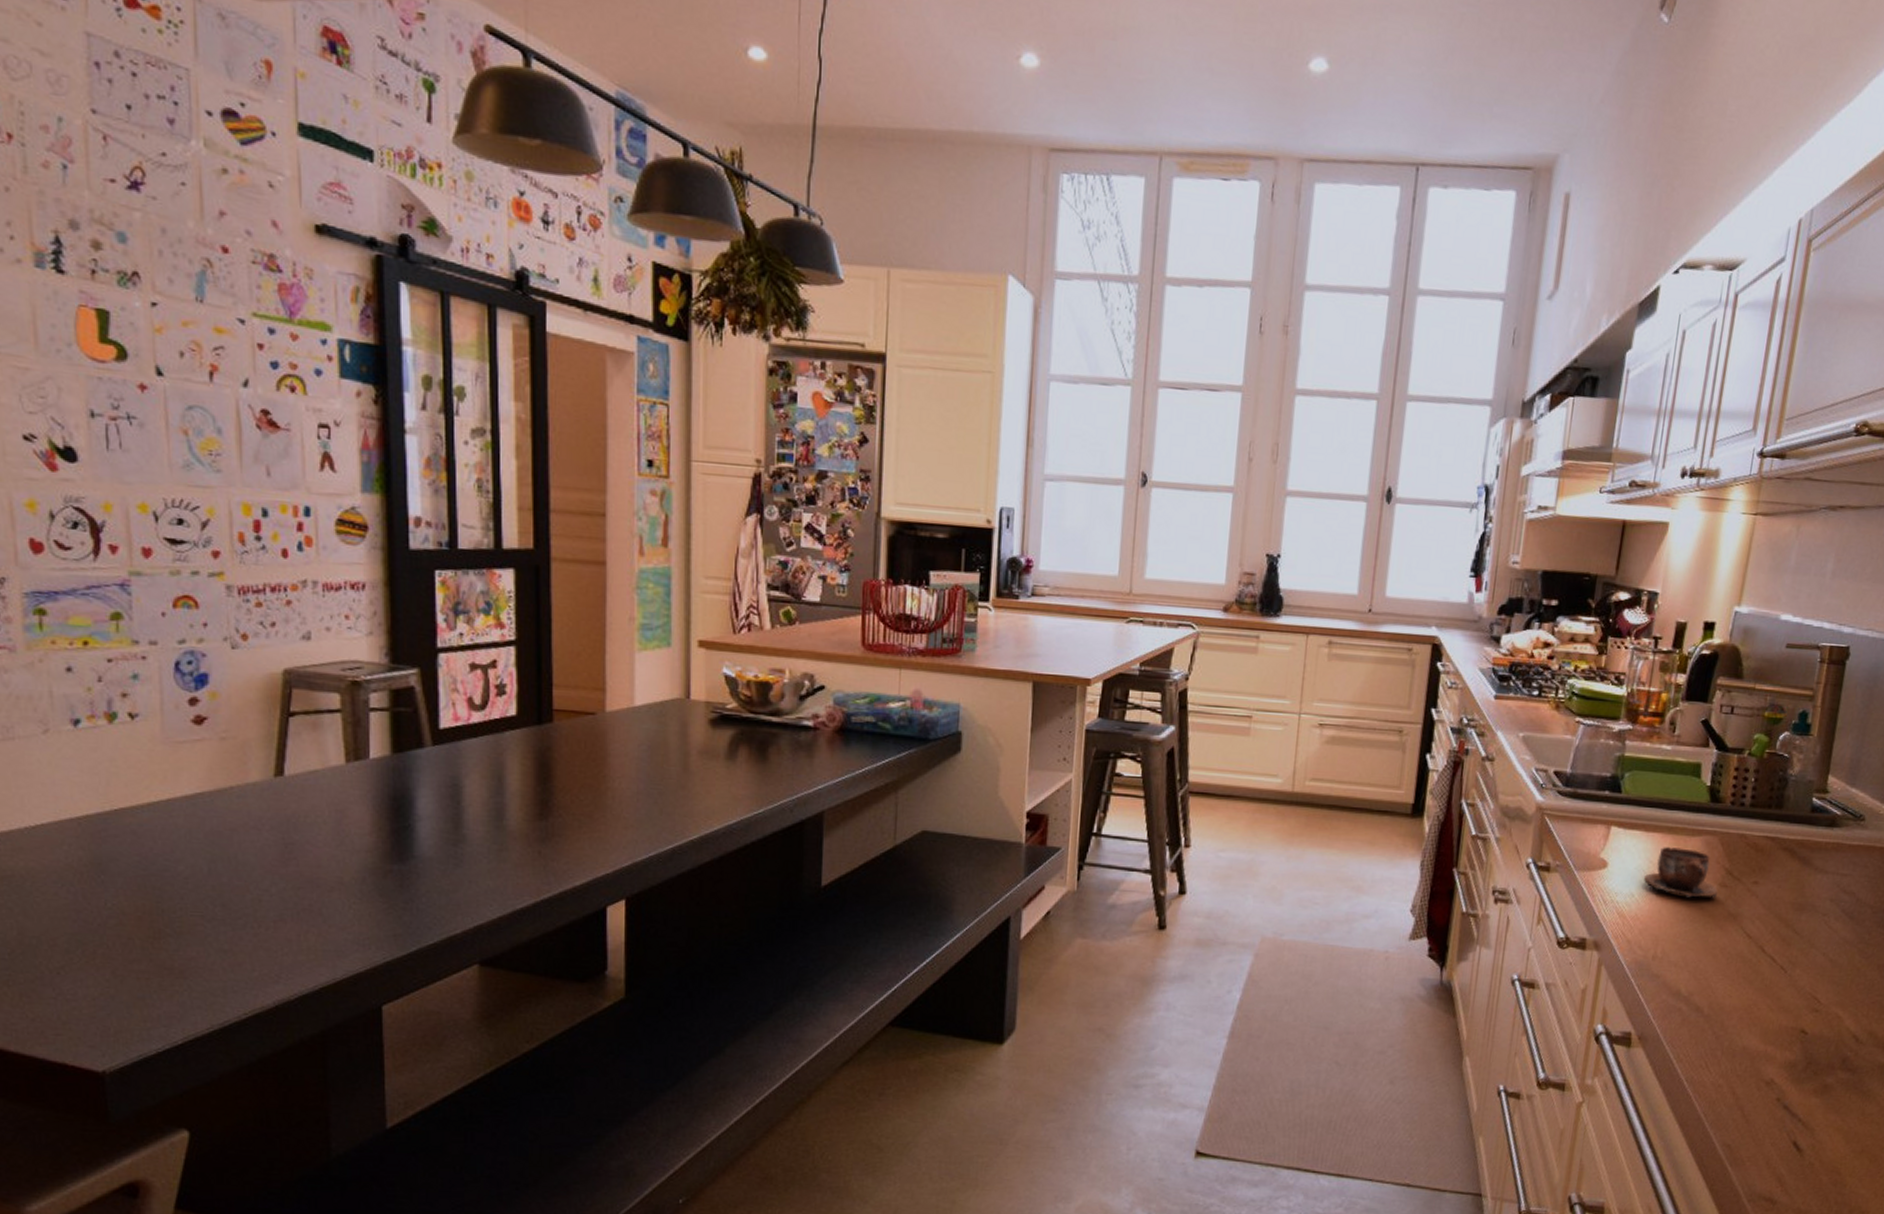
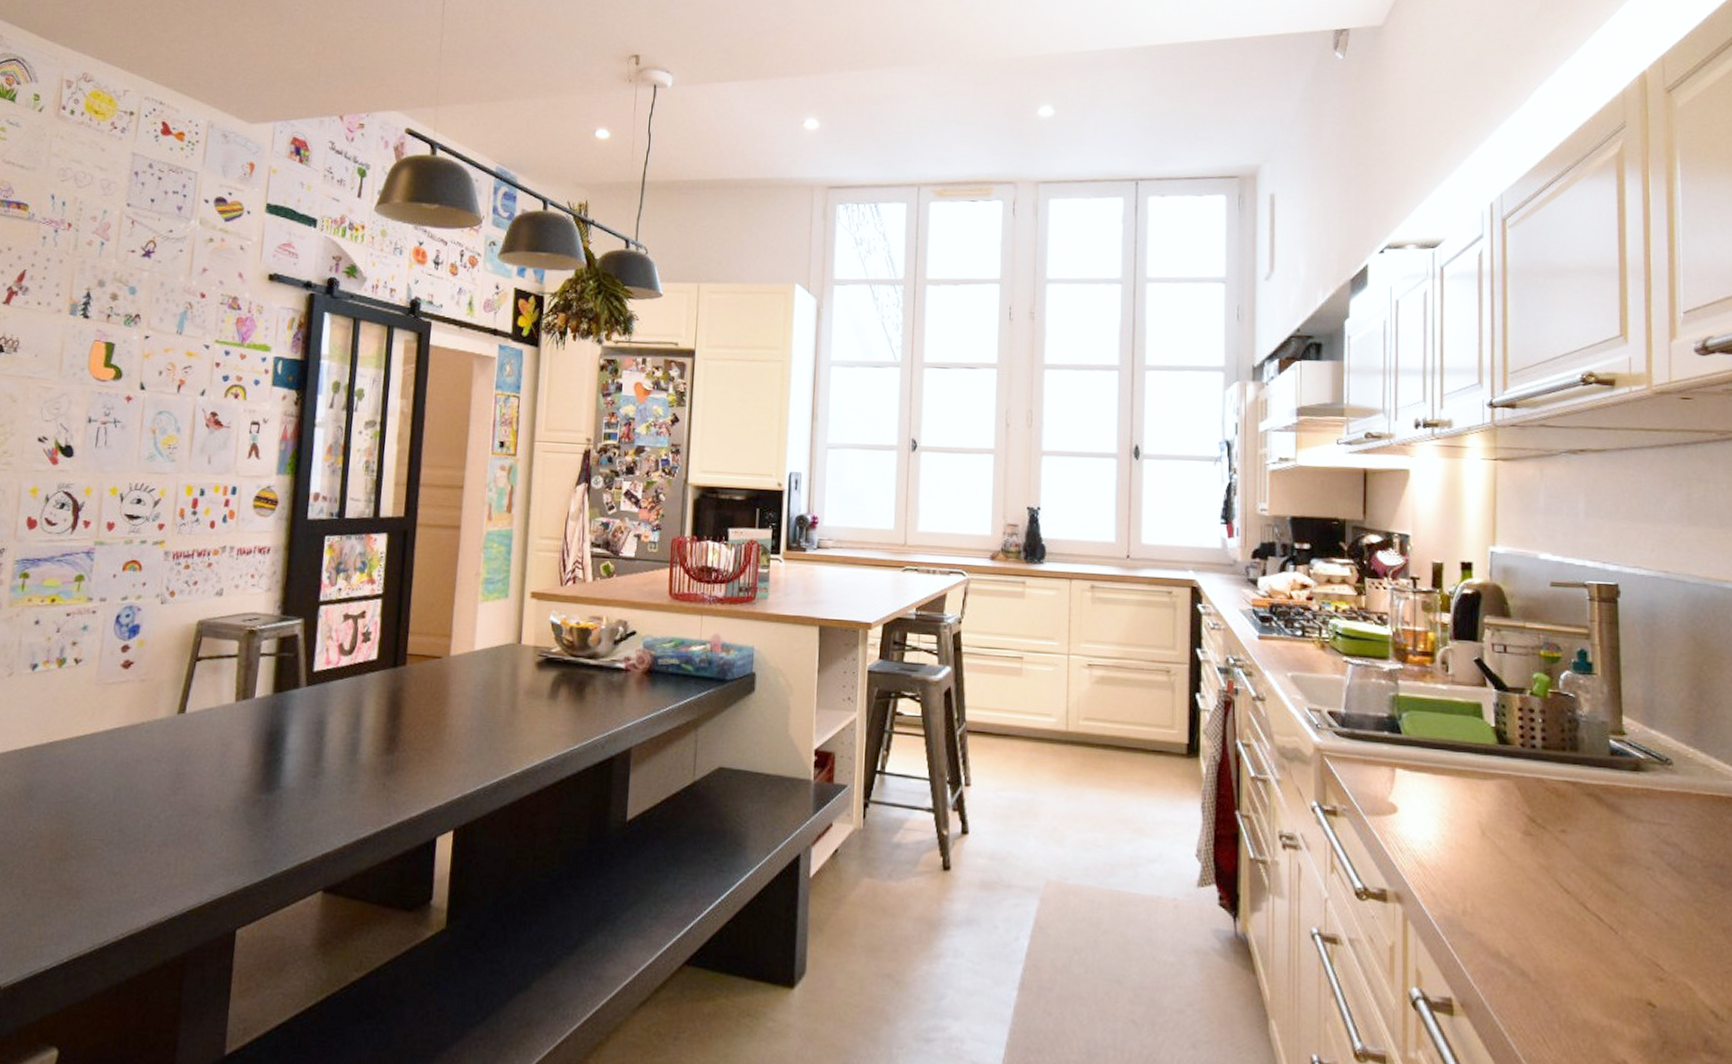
cup: present [1644,847,1718,899] -> none [1440,791,1522,848]

